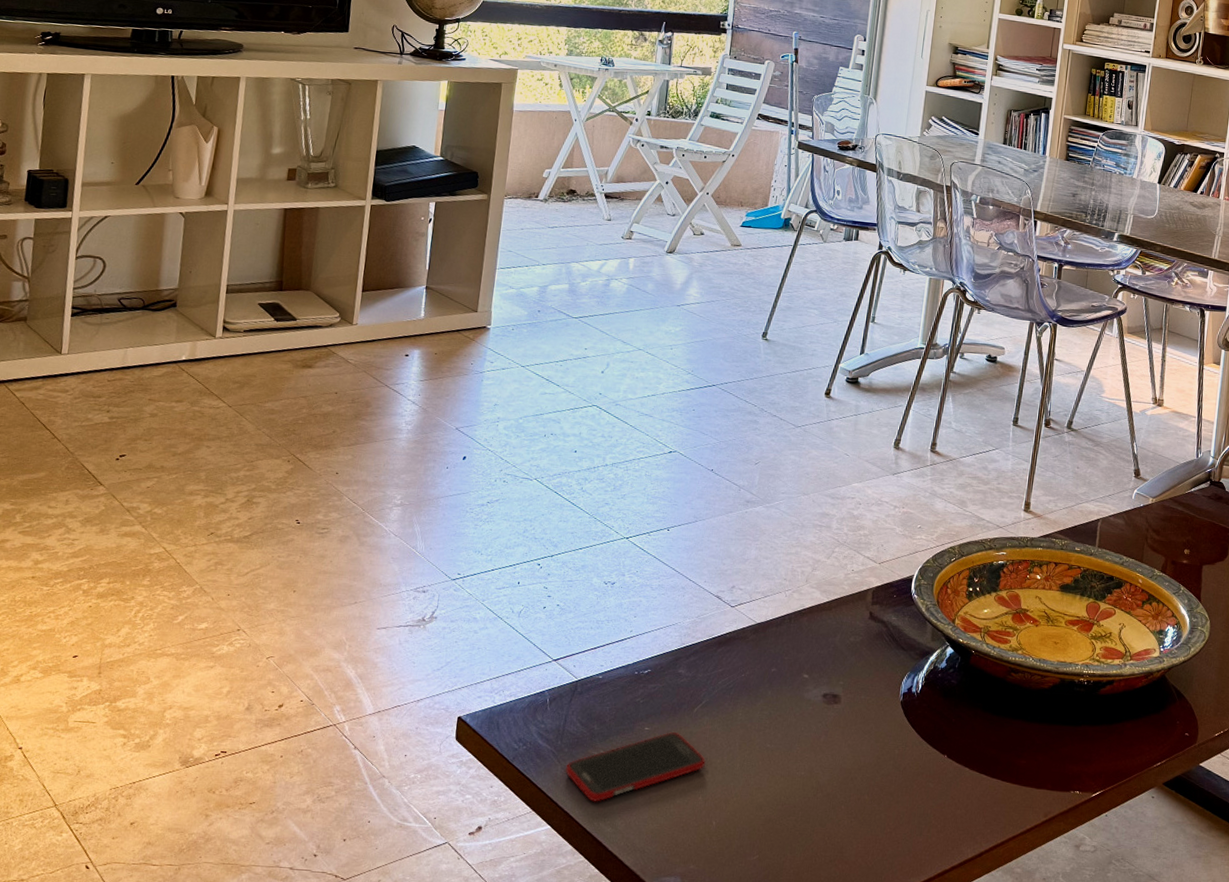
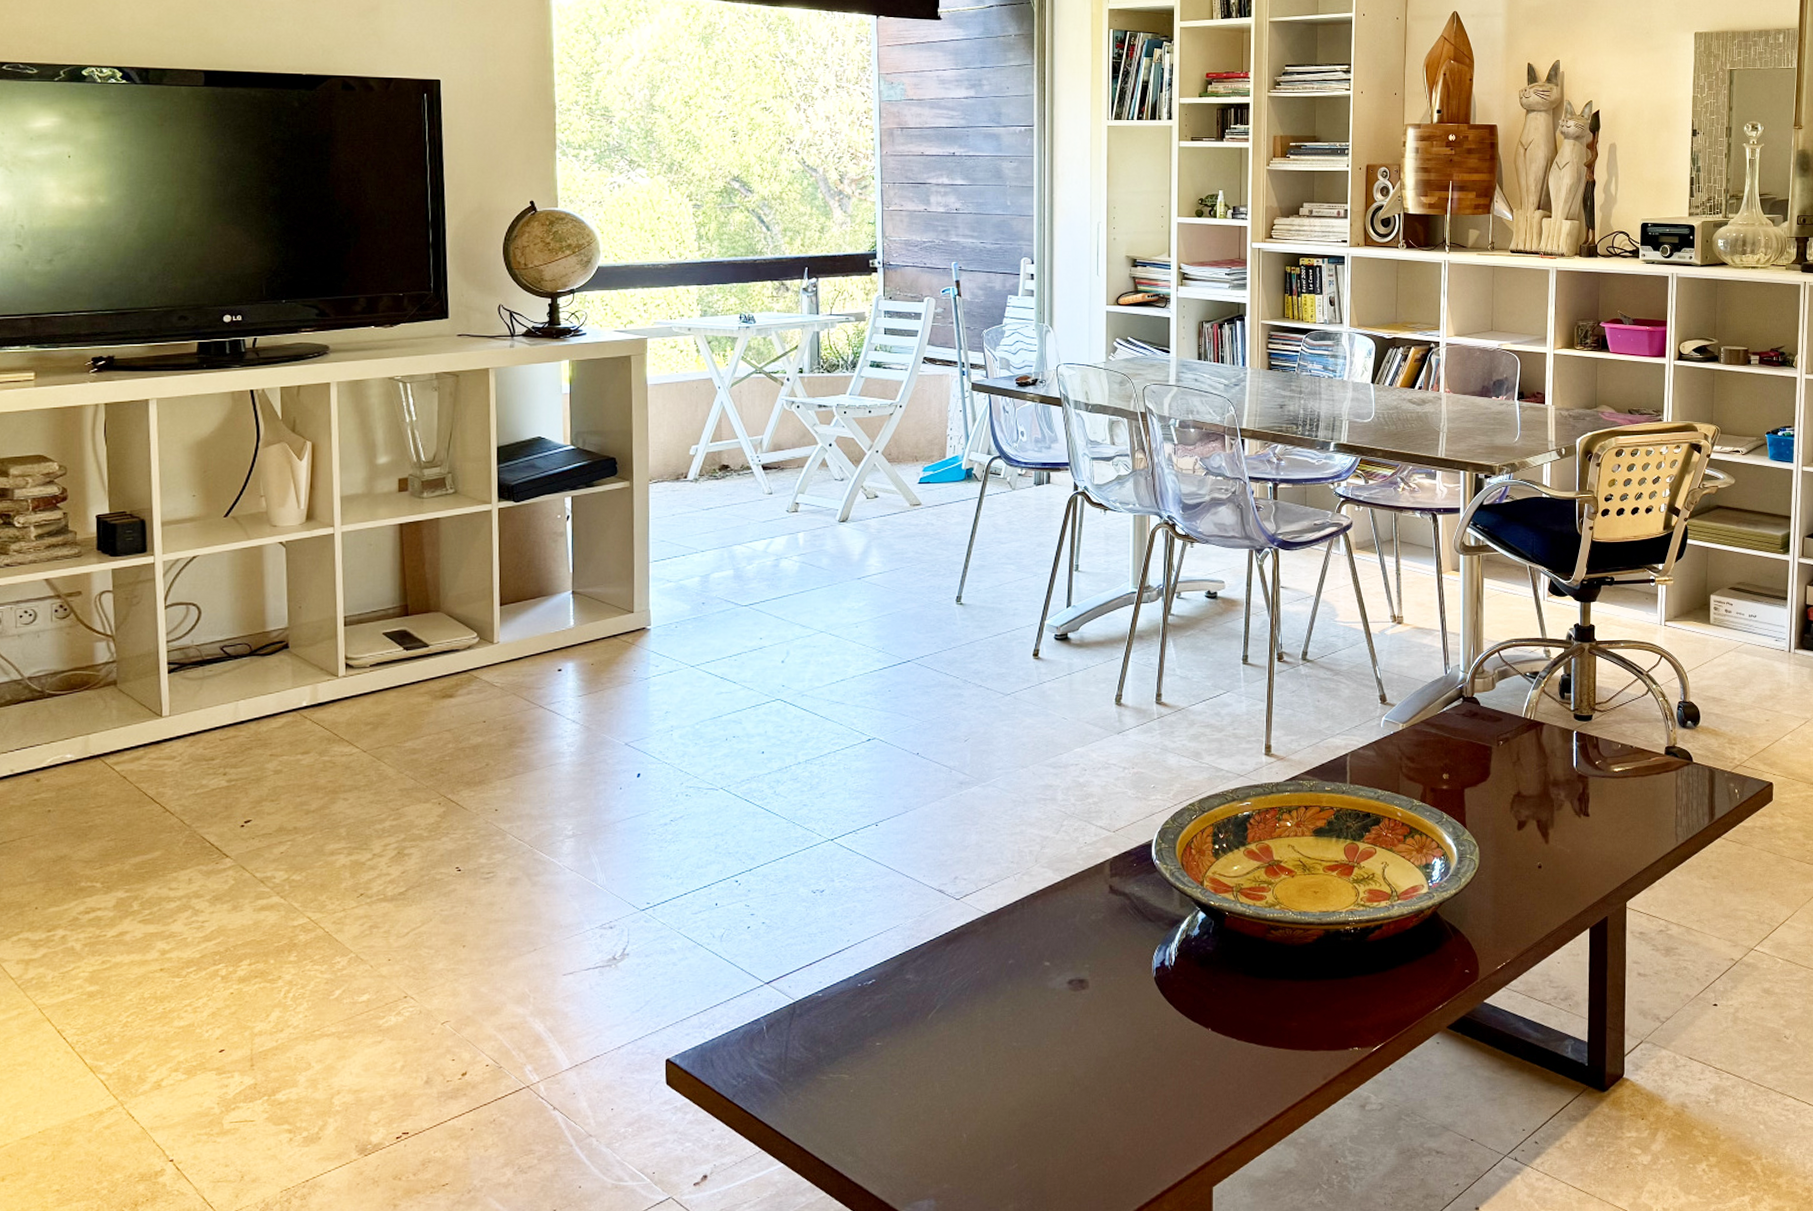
cell phone: present [565,732,706,802] -> none [792,1044,947,1131]

